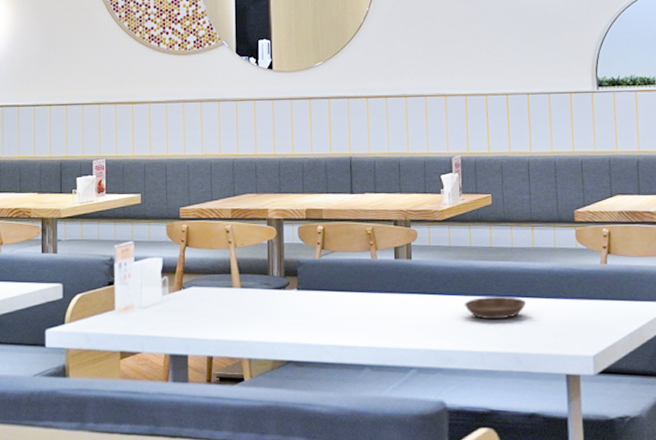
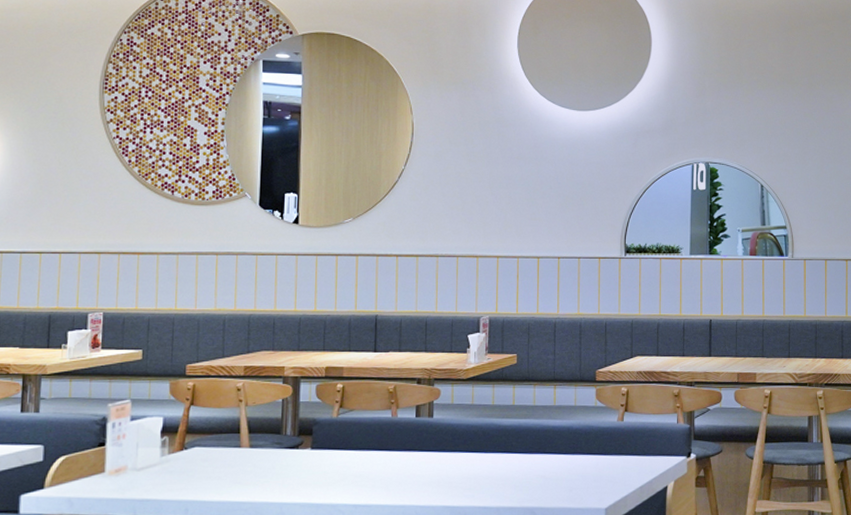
saucer: present [464,296,527,320] -> none [483,453,545,476]

